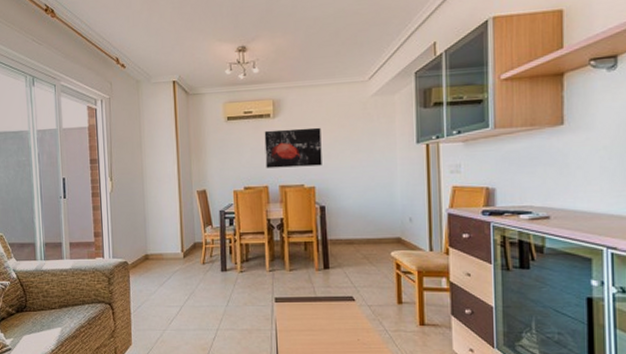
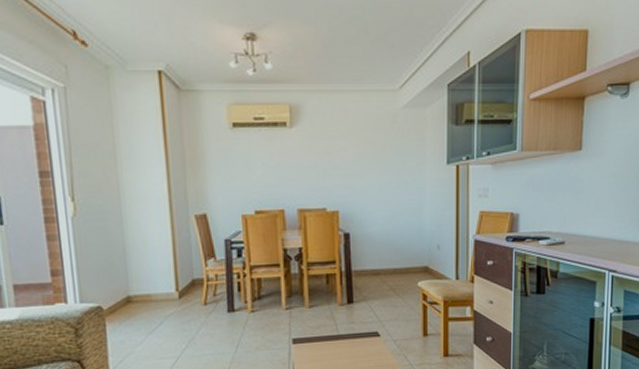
wall art: present [264,127,322,168] -> none [279,141,347,189]

